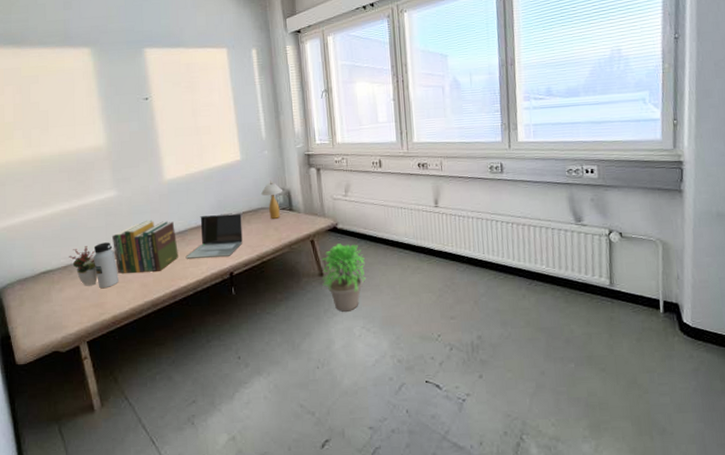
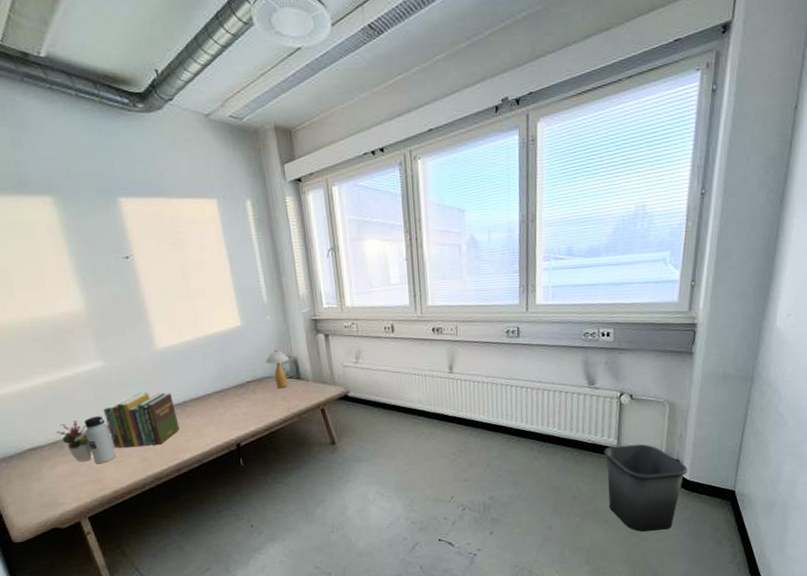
laptop: present [185,214,243,259] -> none [187,383,249,431]
potted plant: present [322,243,366,312] -> none [334,411,379,479]
waste bin: none [596,284,689,383] -> present [604,444,688,532]

